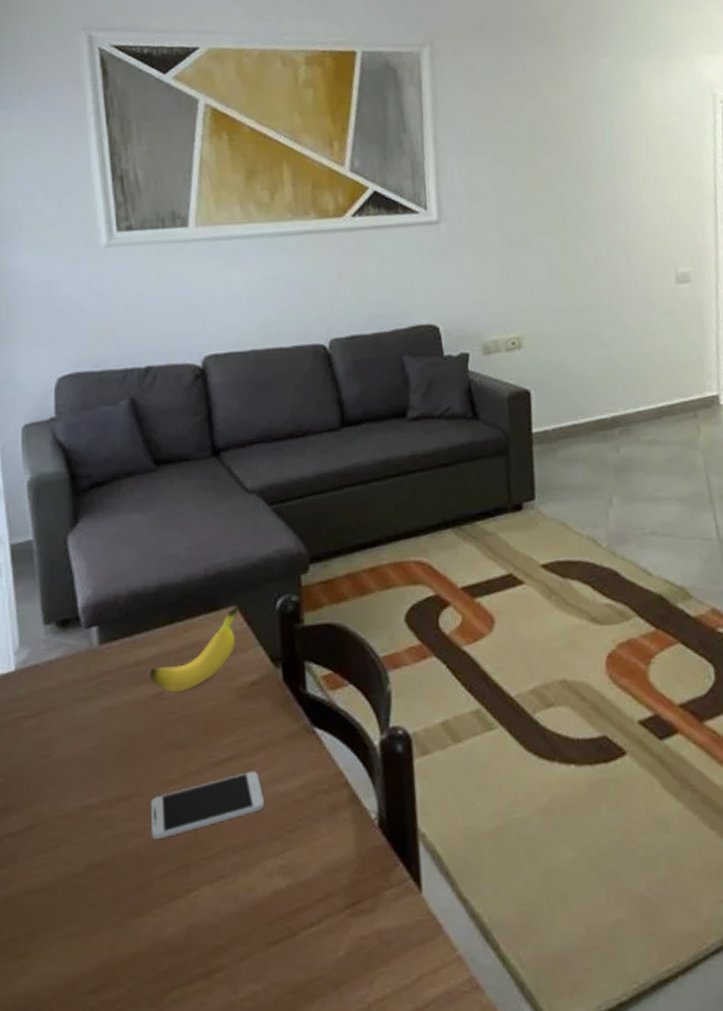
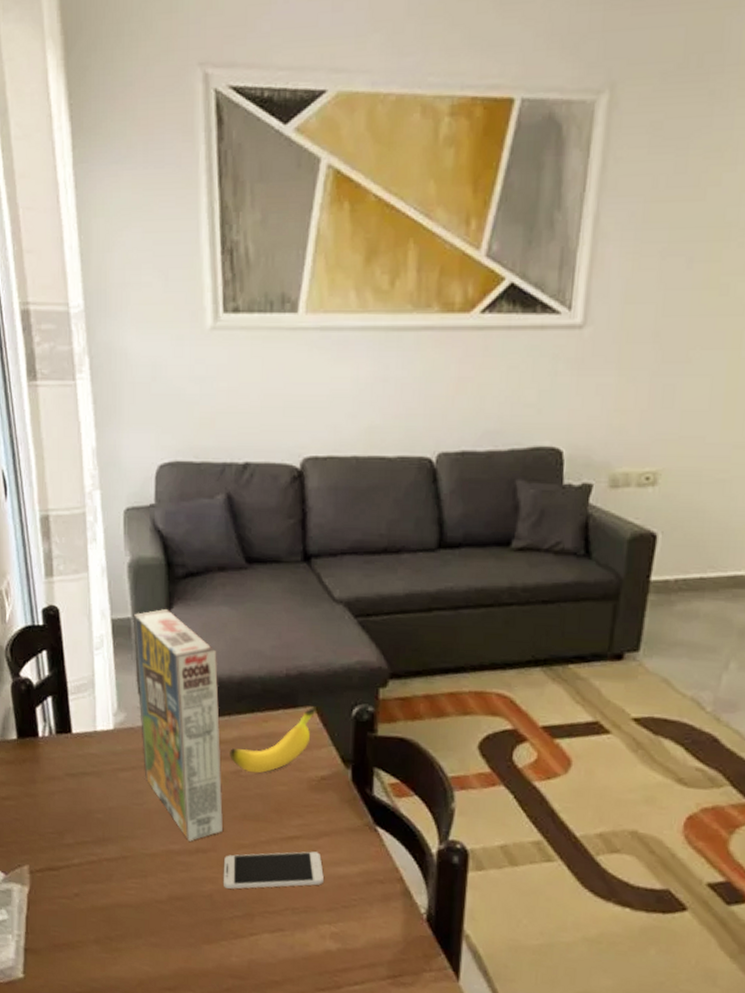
cereal box: none [34,525,148,790] -> present [133,609,224,841]

